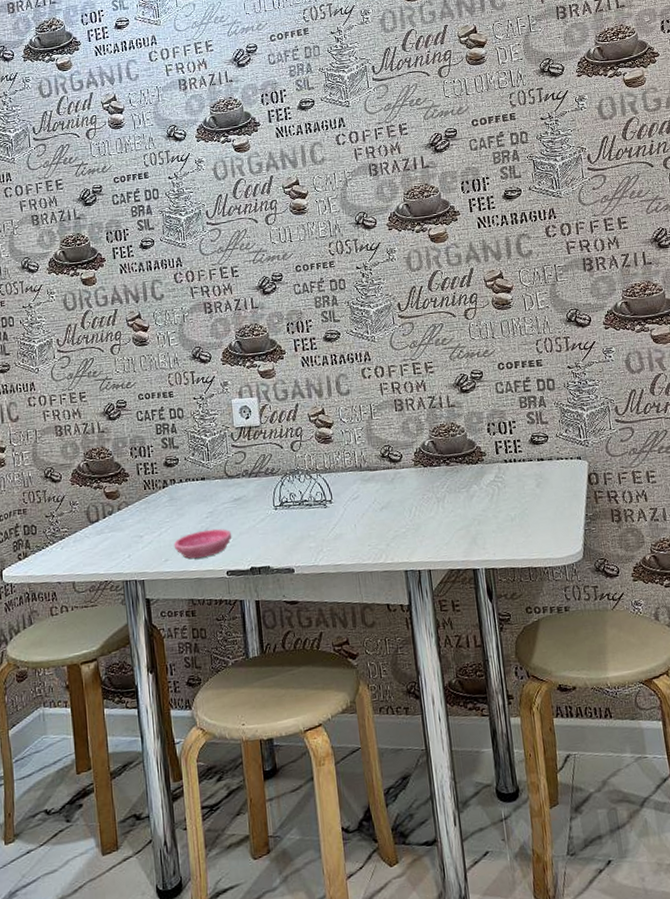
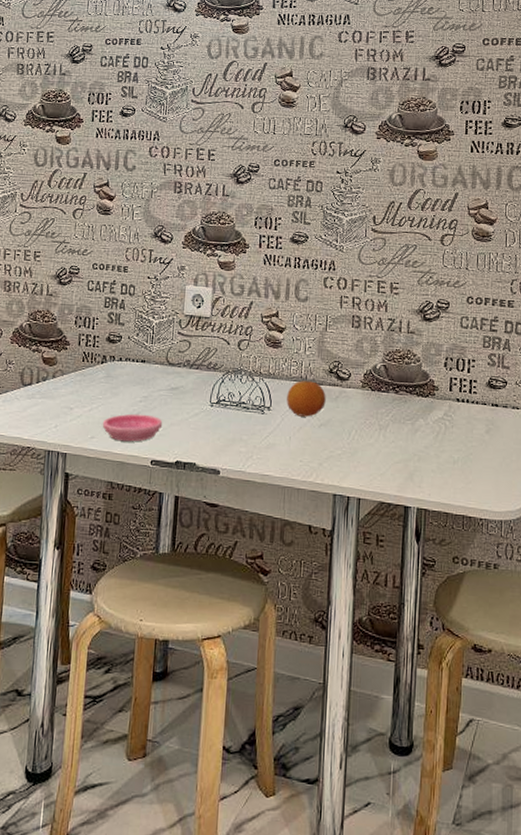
fruit: none [345,468,383,504] -> present [287,381,326,417]

